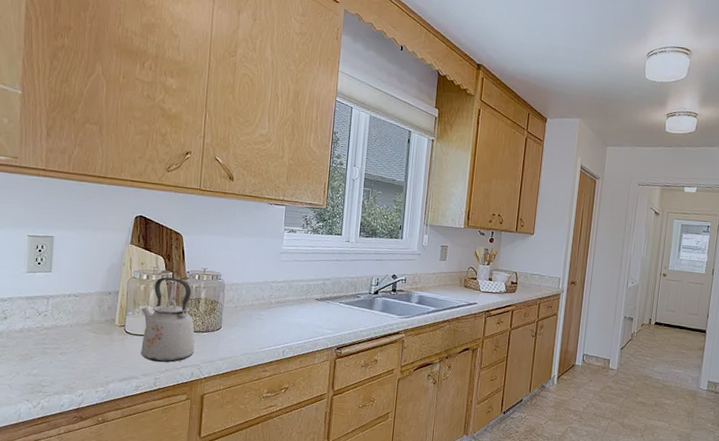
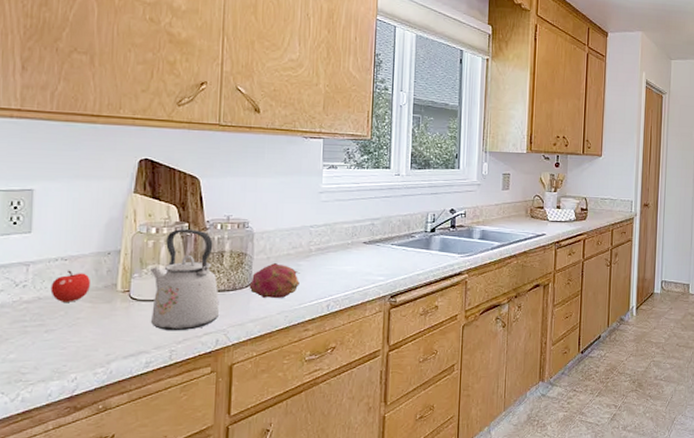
apple: none [64,305,95,332] -> present [50,270,90,302]
fruit: none [219,311,261,342] -> present [249,262,300,298]

